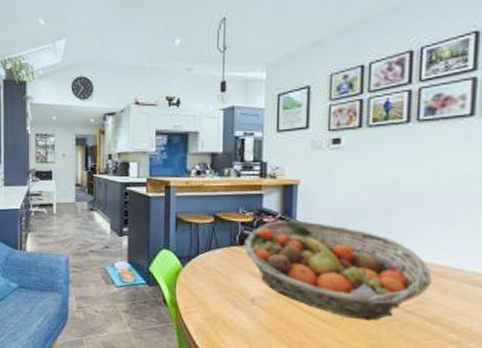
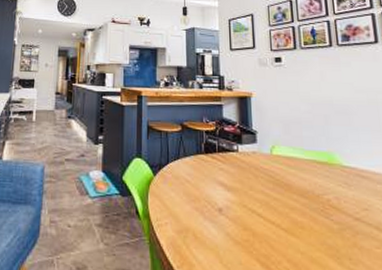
fruit basket: present [245,219,432,321] -> none [209,129,372,230]

